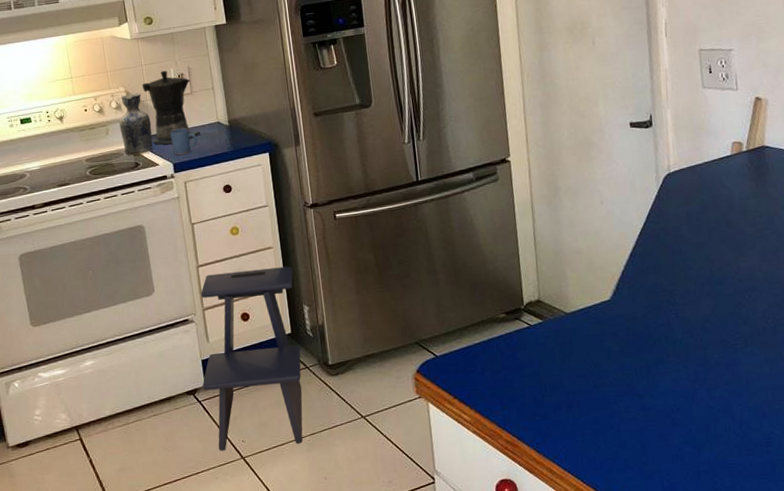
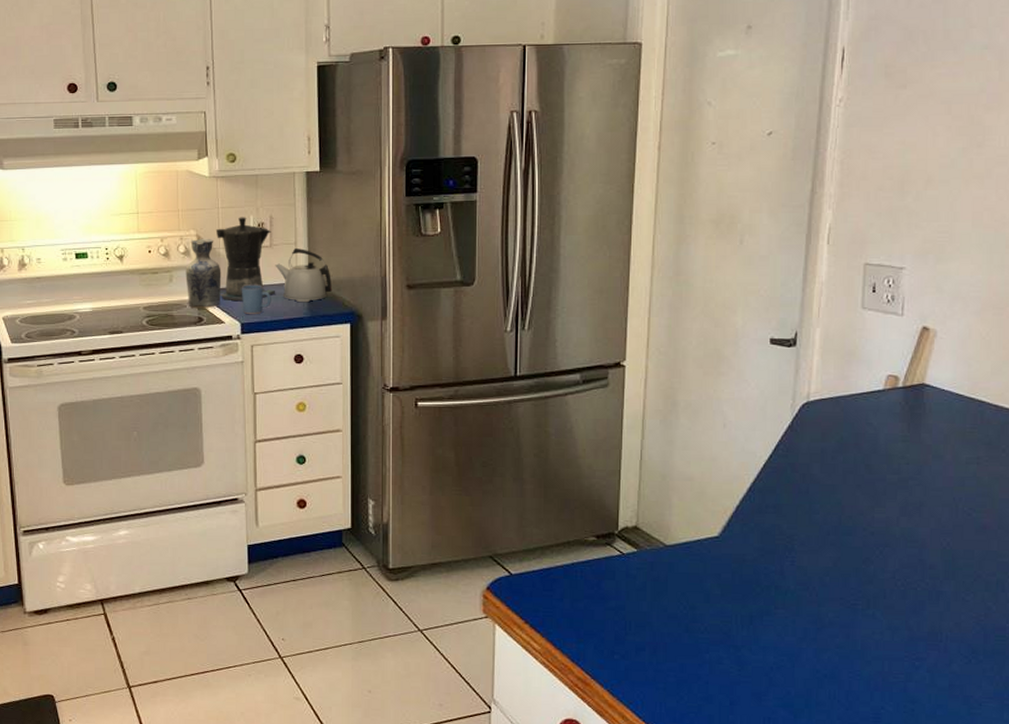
kettle: none [197,92,250,140] -> present [275,248,333,303]
step stool: present [200,266,303,451] -> none [245,452,361,651]

